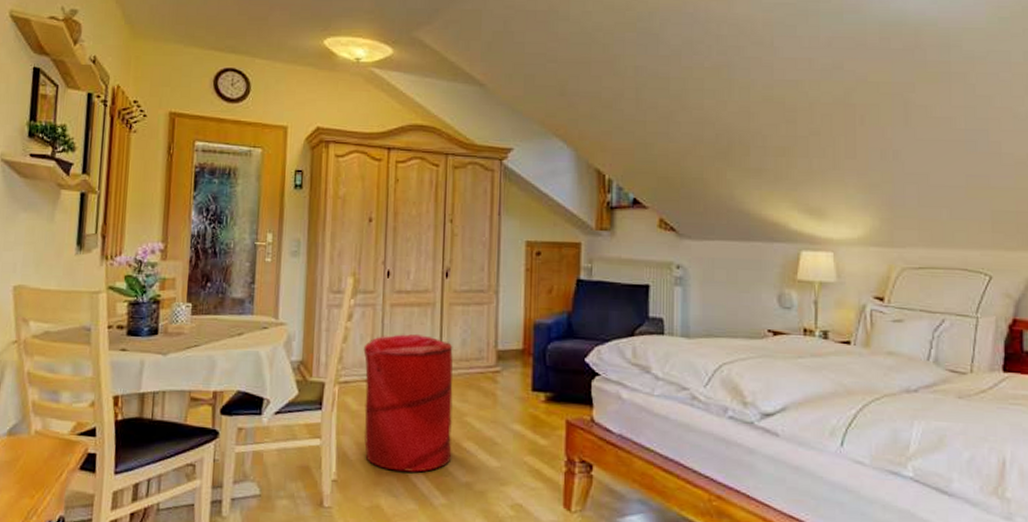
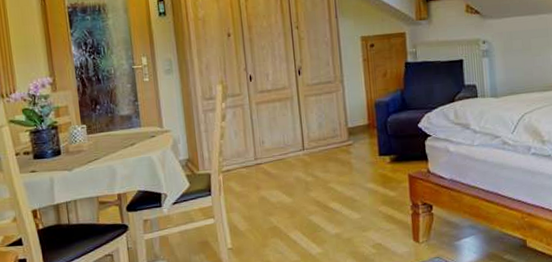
laundry hamper: present [363,333,453,472] -> none [238,123,322,234]

